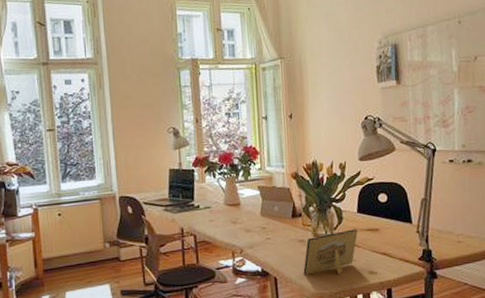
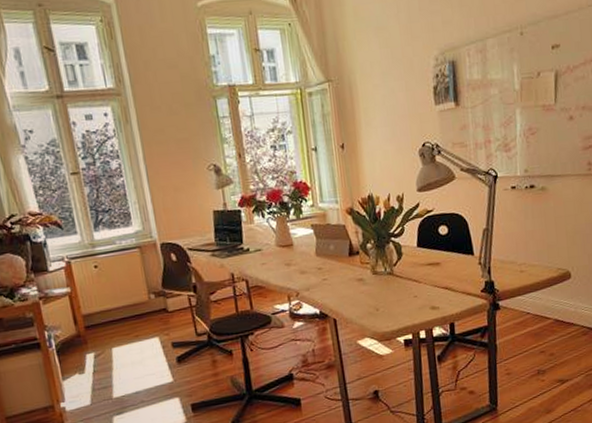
picture frame: present [303,229,358,275] -> none [363,264,418,315]

